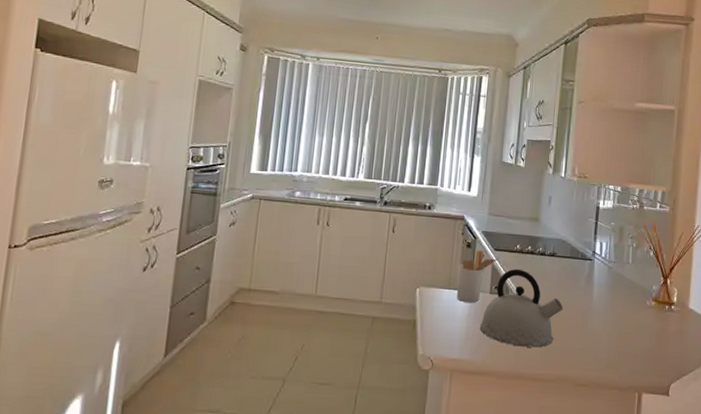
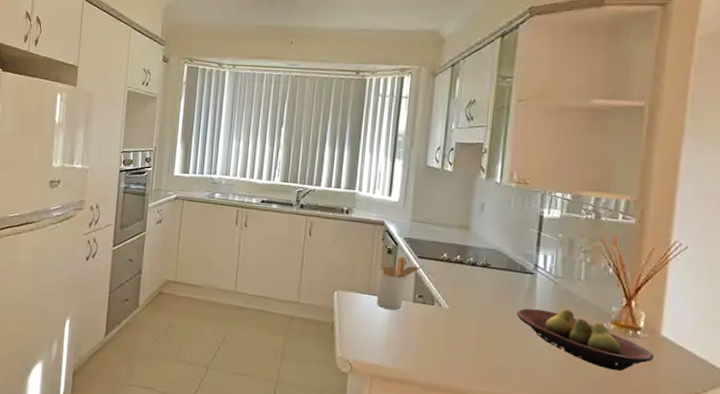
kettle: present [479,268,563,348] -> none [401,278,498,362]
fruit bowl: none [579,291,684,342] -> present [517,308,654,371]

